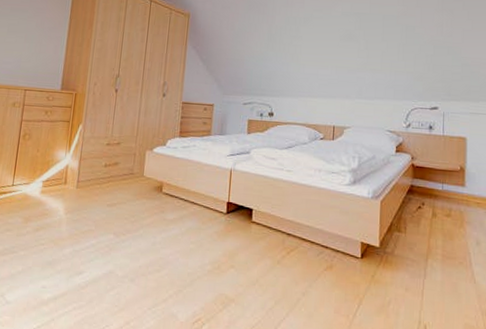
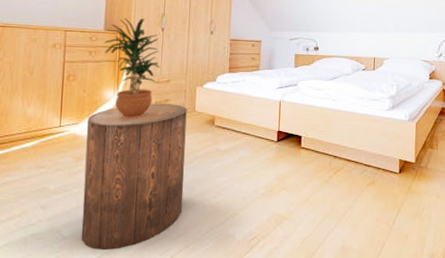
stool: none [23,166,136,320] -> present [81,103,187,251]
potted plant: none [60,78,112,181] -> present [104,18,161,119]

